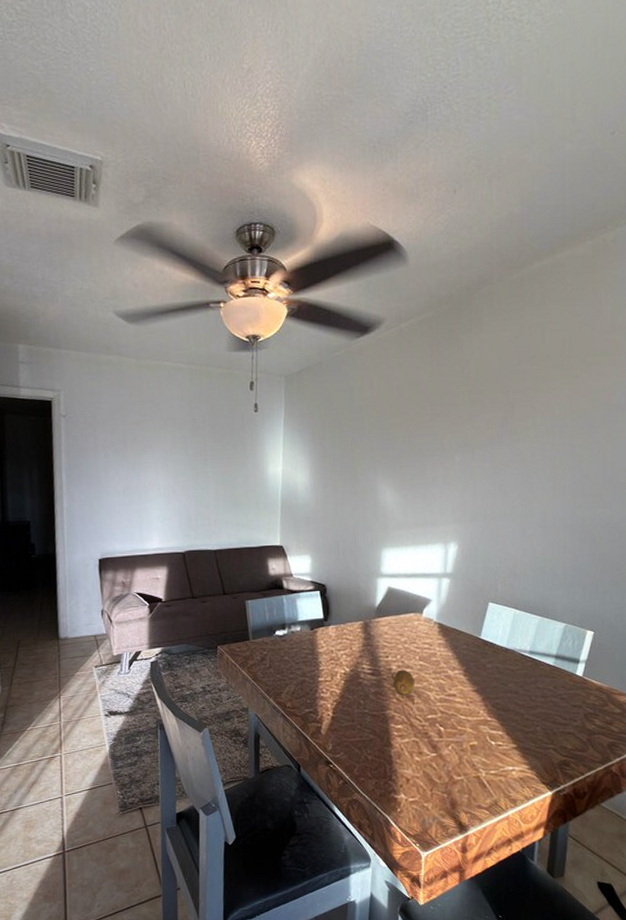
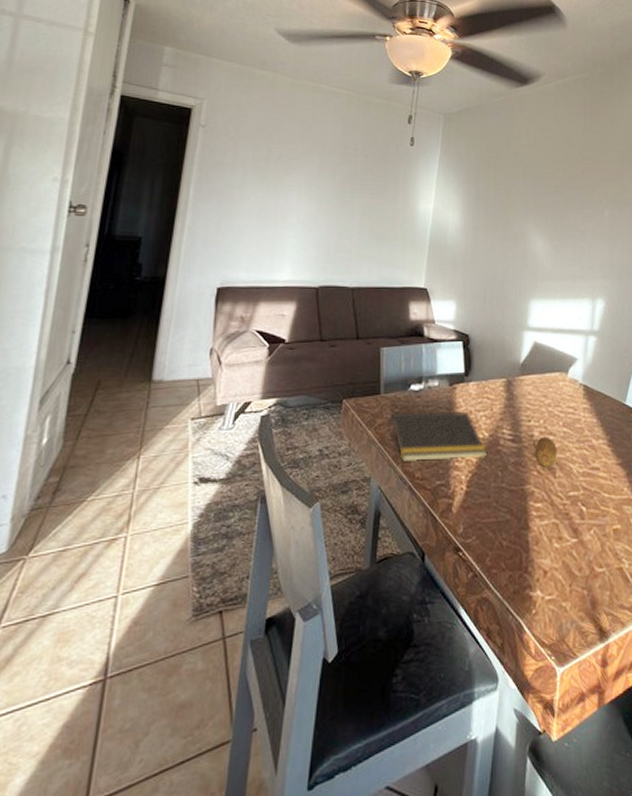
notepad: none [259,652,350,695] -> present [388,412,488,462]

